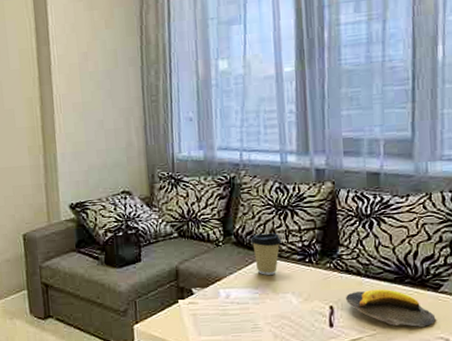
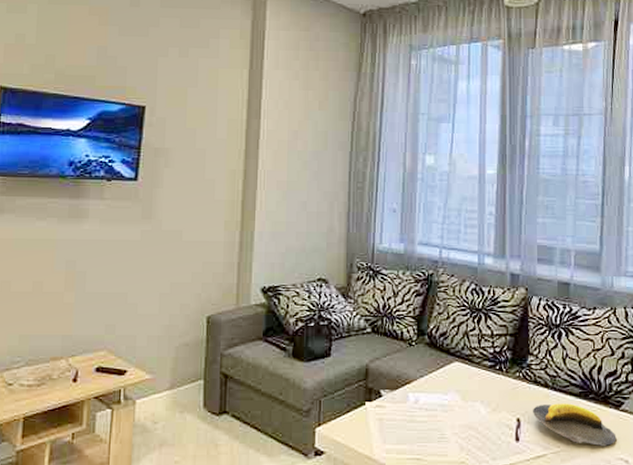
coffee cup: present [251,233,282,275] -> none [444,336,474,381]

